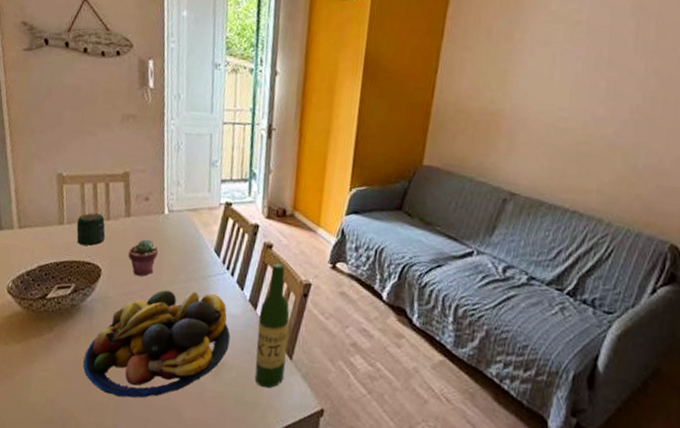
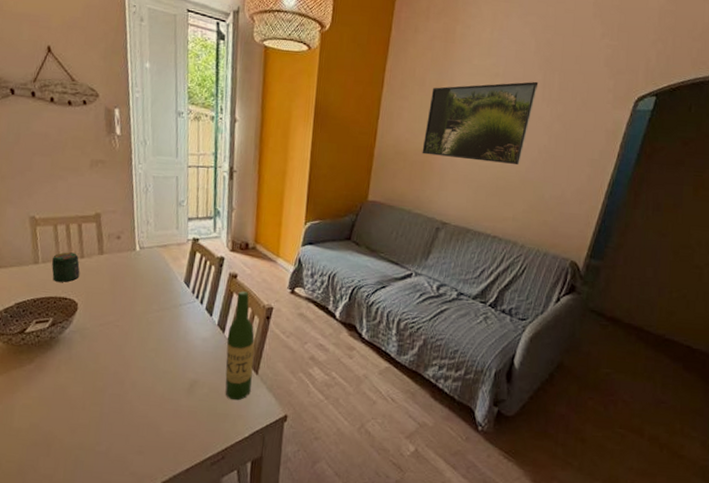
fruit bowl: present [83,290,231,398] -> none [64,319,202,418]
potted succulent: present [128,239,159,276] -> none [102,274,132,308]
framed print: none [487,29,630,127] -> present [422,81,539,165]

